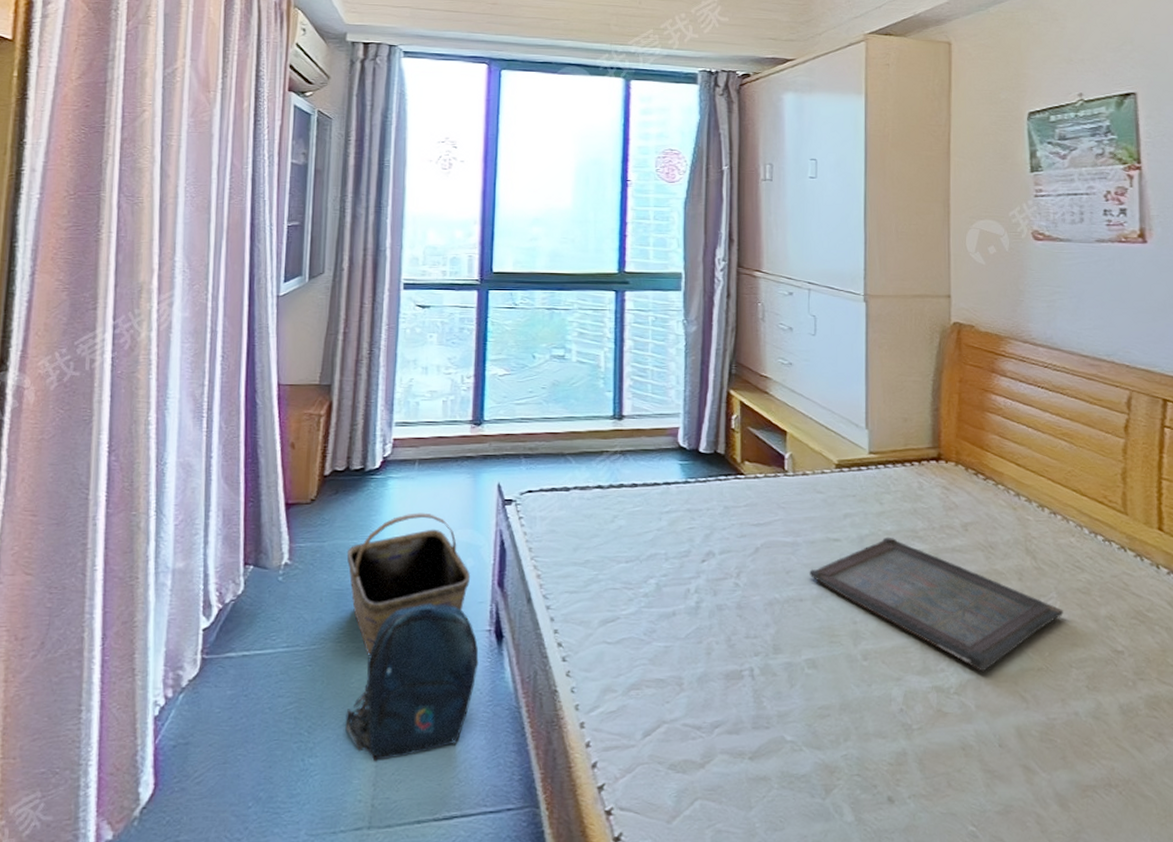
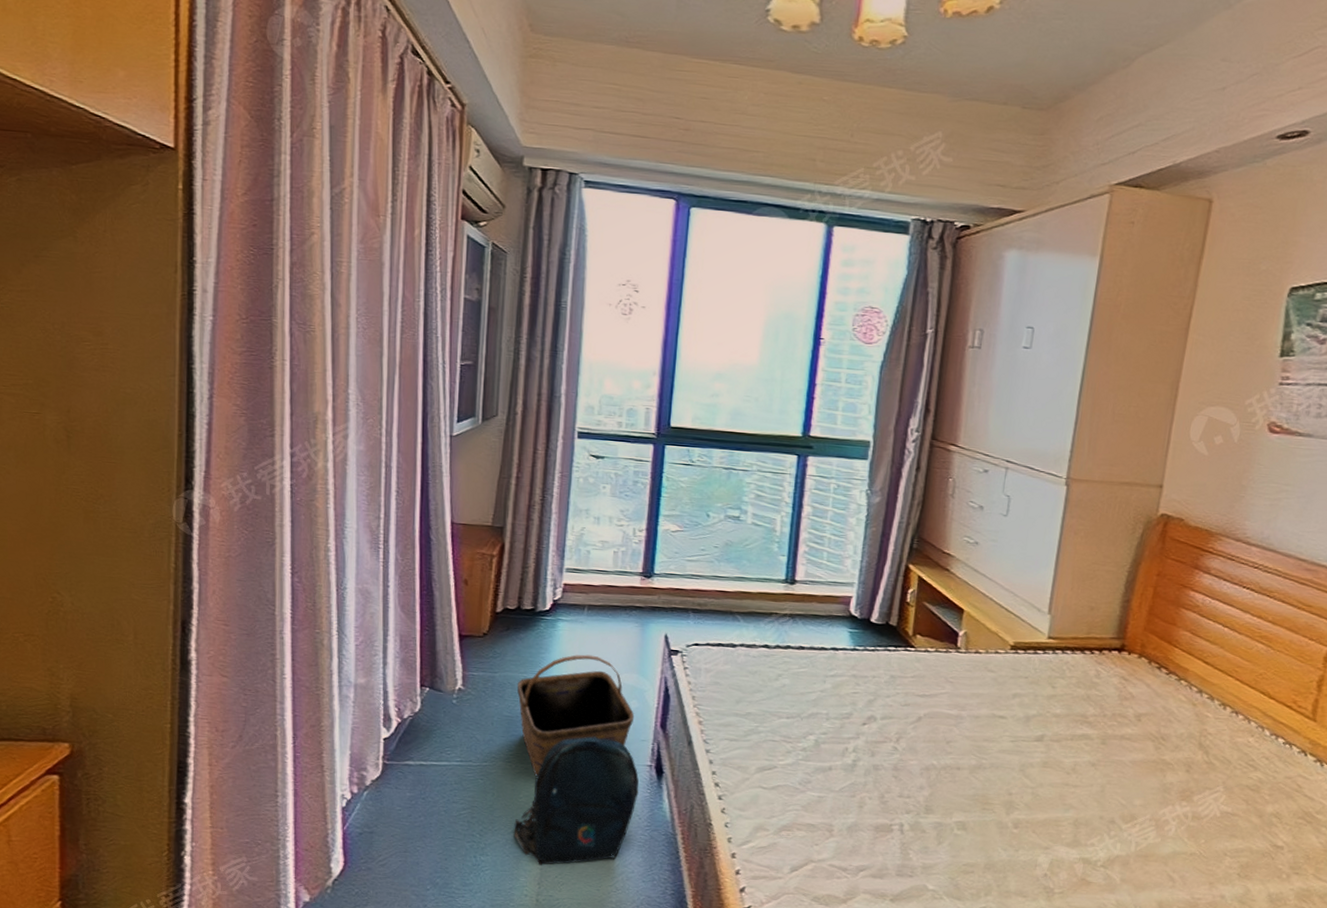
serving tray: present [809,537,1063,672] -> none [970,719,1228,850]

